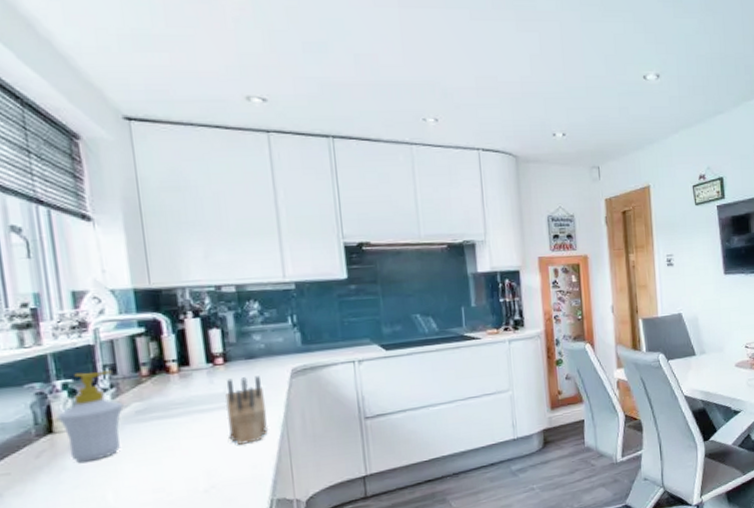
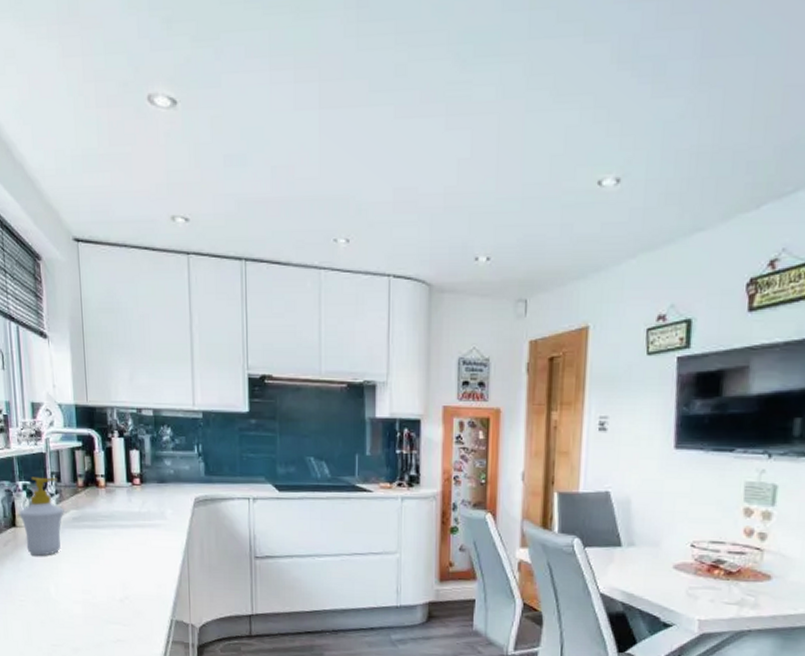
knife block: present [225,376,268,445] -> none [139,499,172,564]

